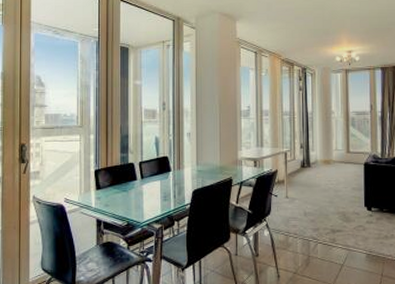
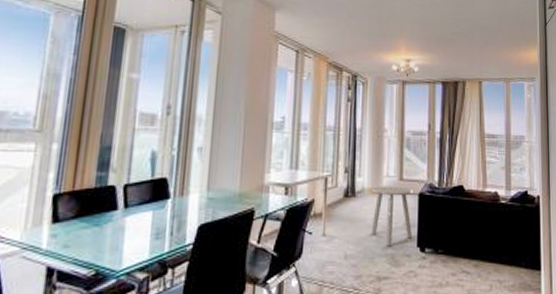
side table: none [323,158,361,206] -> present [371,186,413,247]

